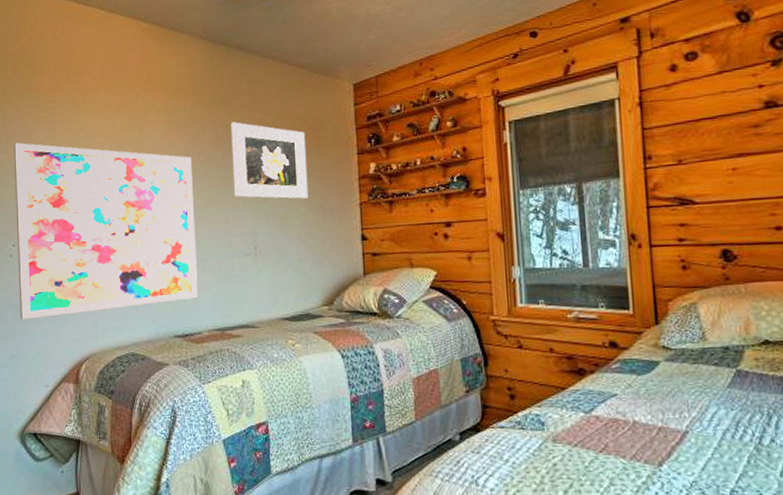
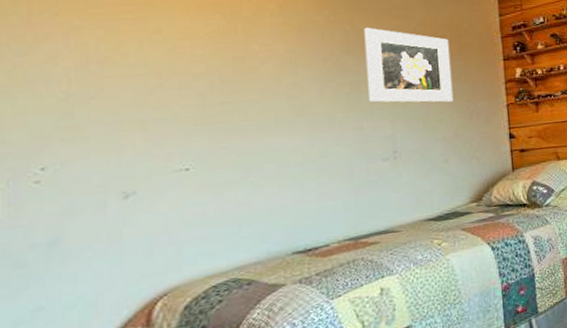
wall art: present [13,143,198,321] -> none [45,44,324,261]

